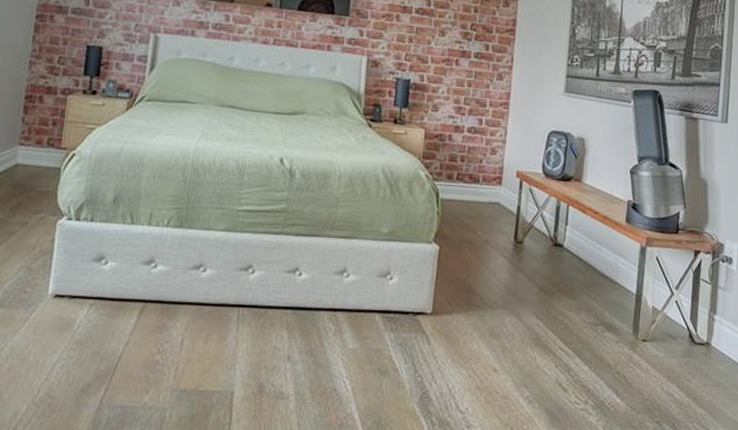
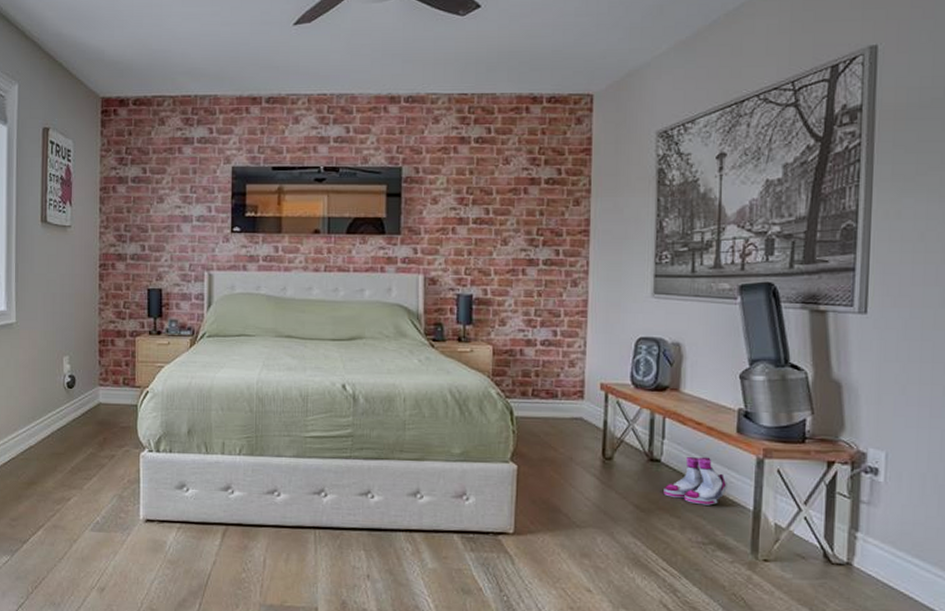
boots: none [564,242,616,289] -> present [663,456,727,505]

